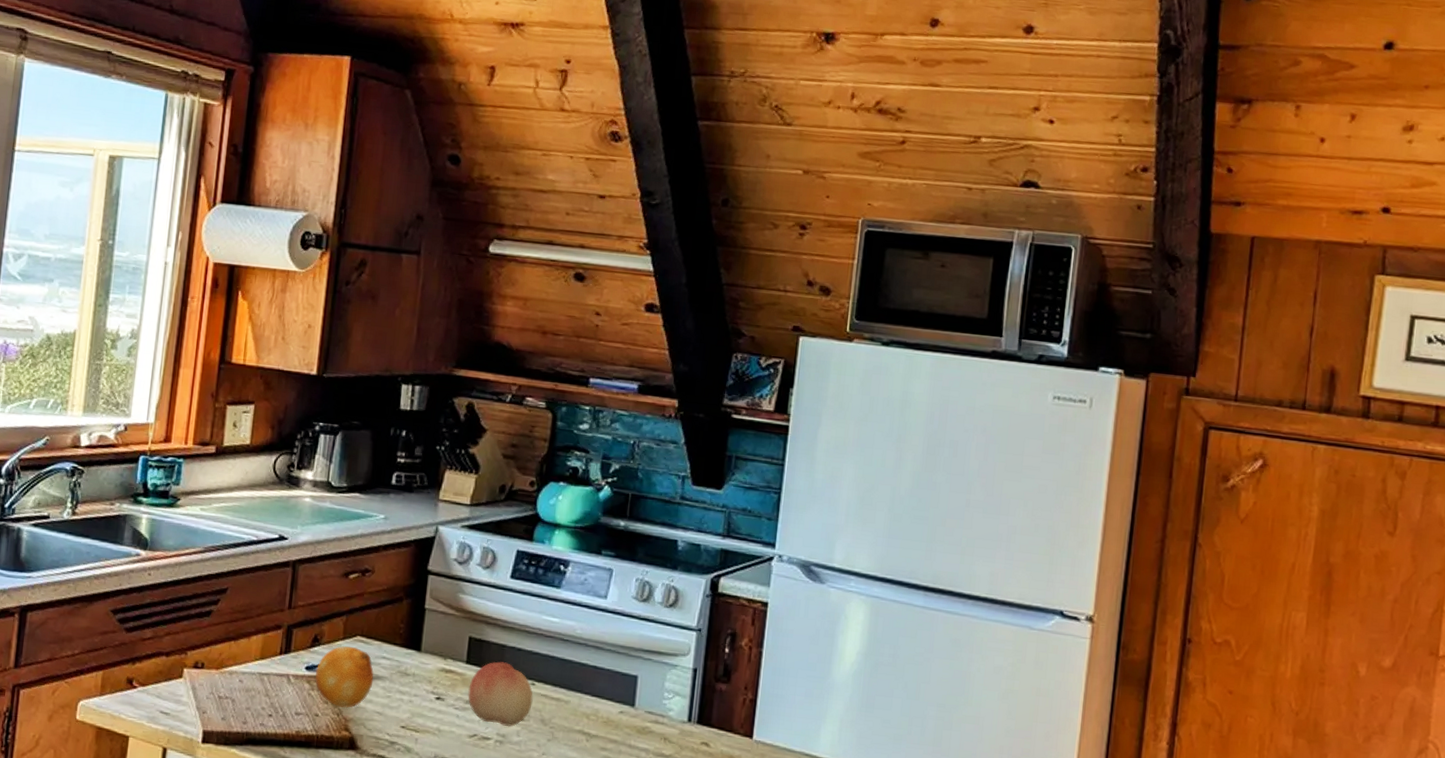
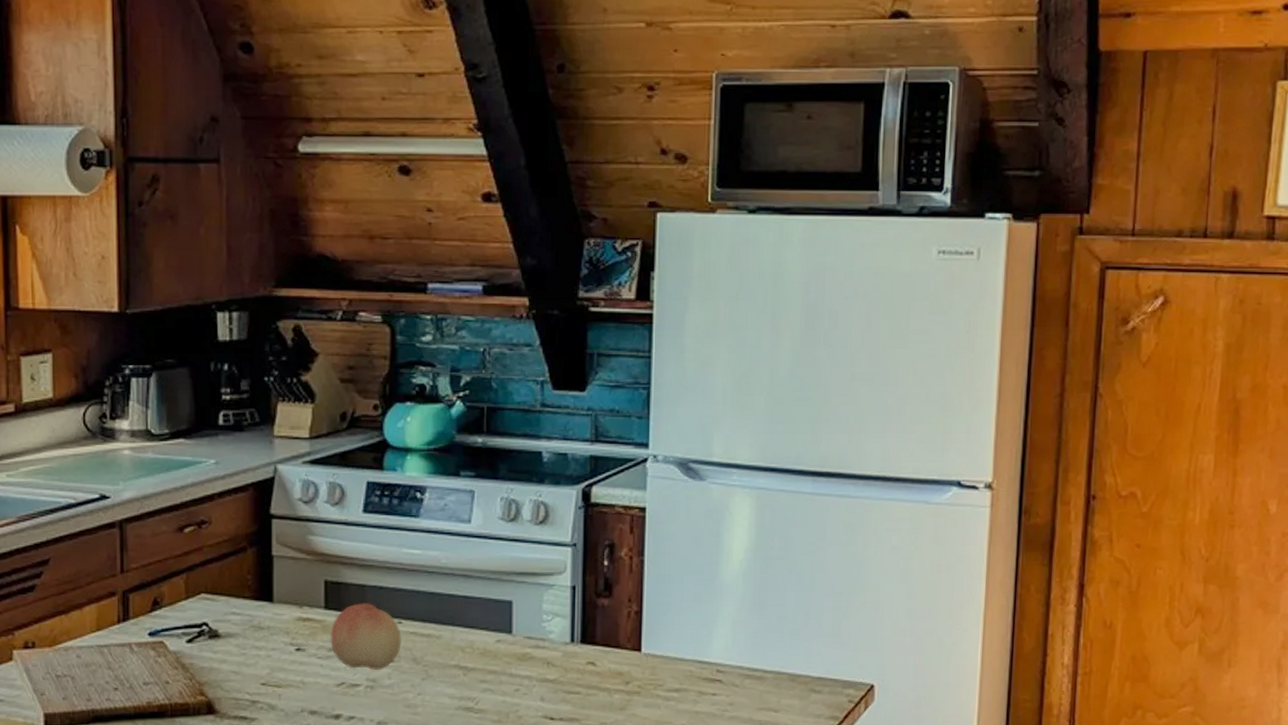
fruit: present [314,646,374,709] -> none [159,605,225,672]

